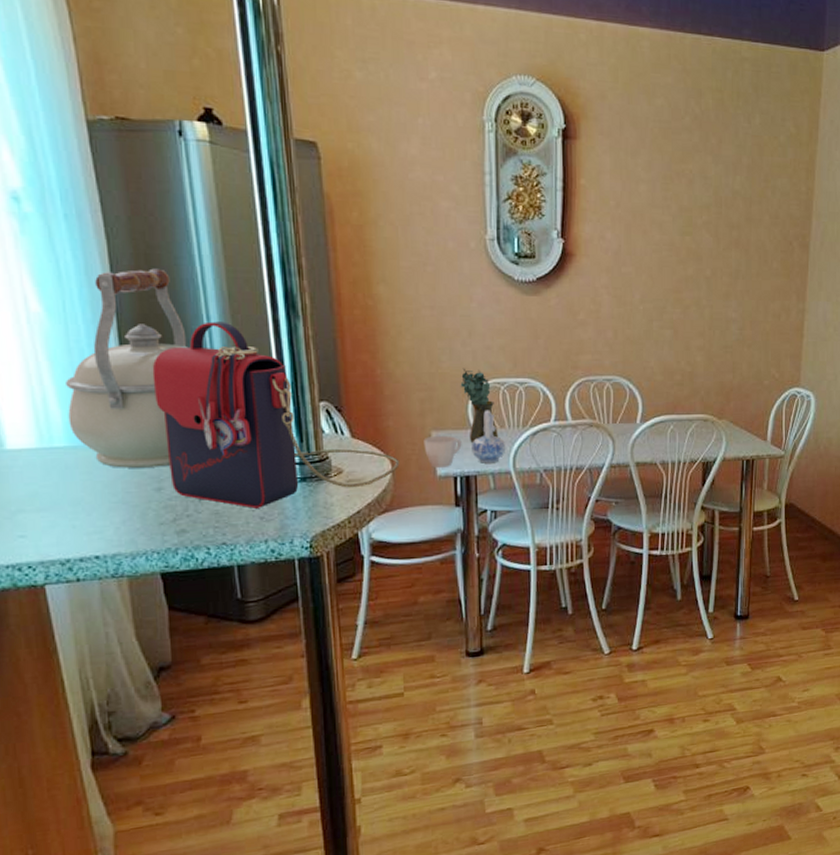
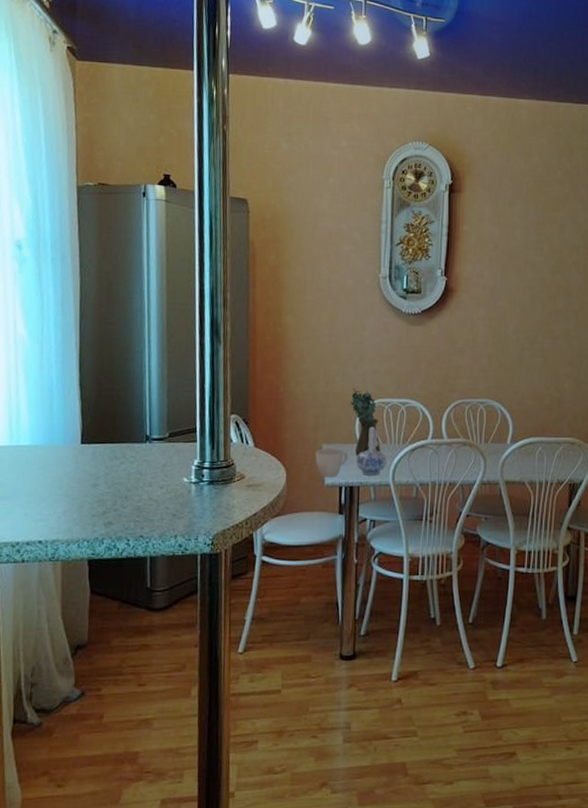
kettle: present [66,268,189,468] -> none [33,301,132,466]
handbag: present [152,321,400,508] -> none [101,344,293,506]

